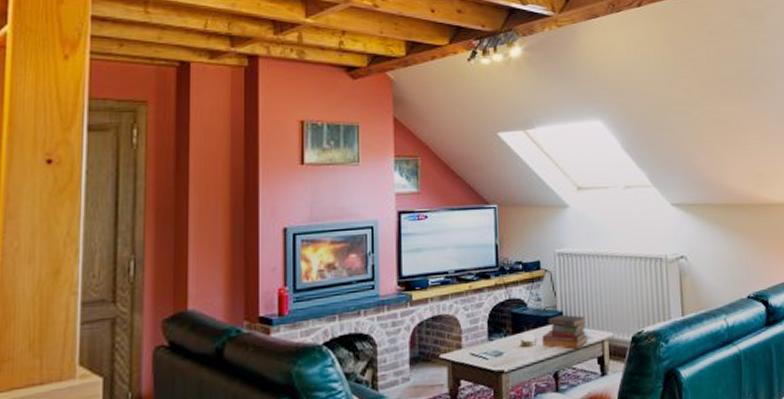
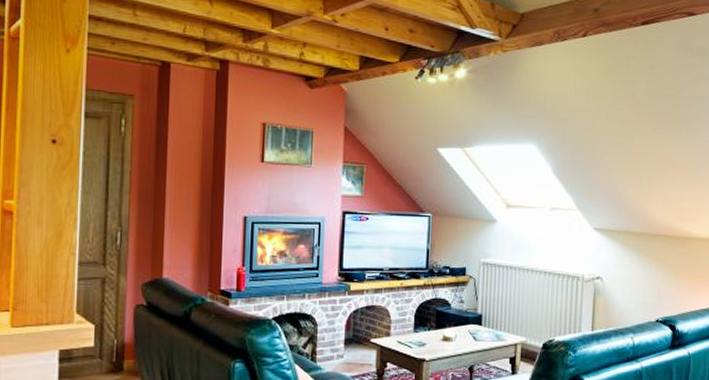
books: present [542,314,588,349] -> none [462,317,503,348]

